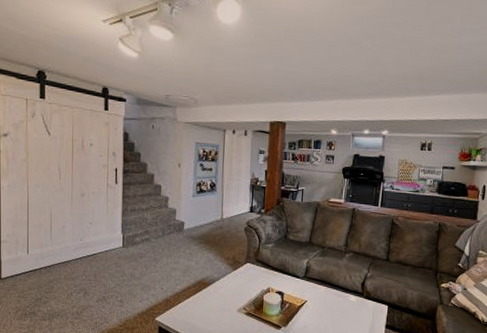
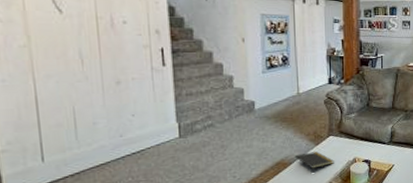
notepad: none [214,276,249,296] -> present [294,151,334,173]

